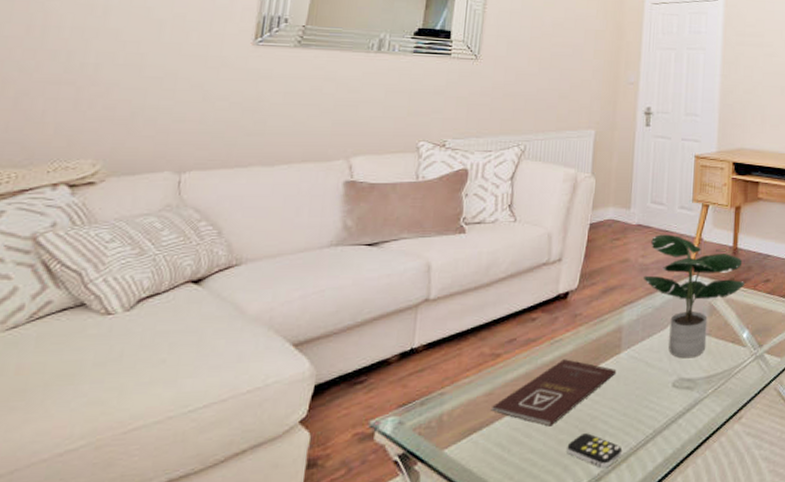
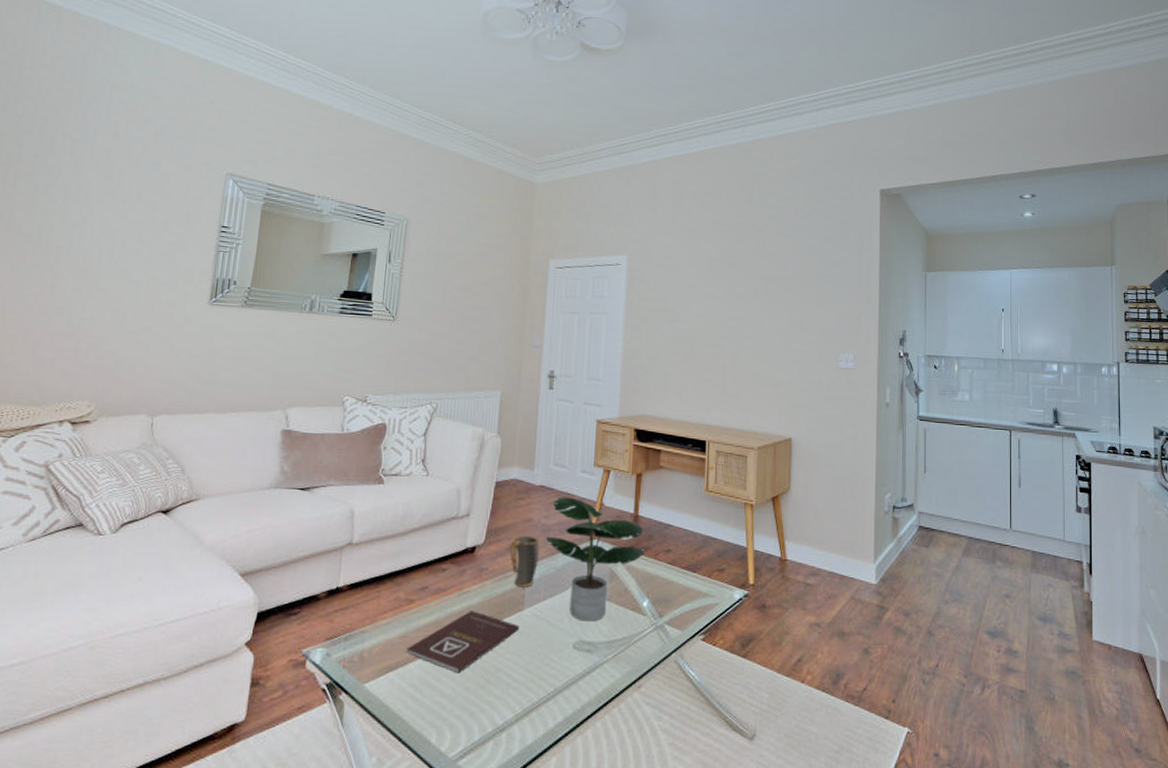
remote control: present [567,433,623,469] -> none [473,684,525,720]
mug: none [605,276,637,330] -> present [509,535,540,588]

